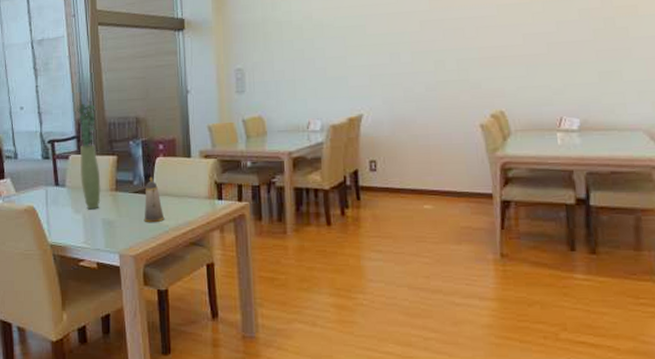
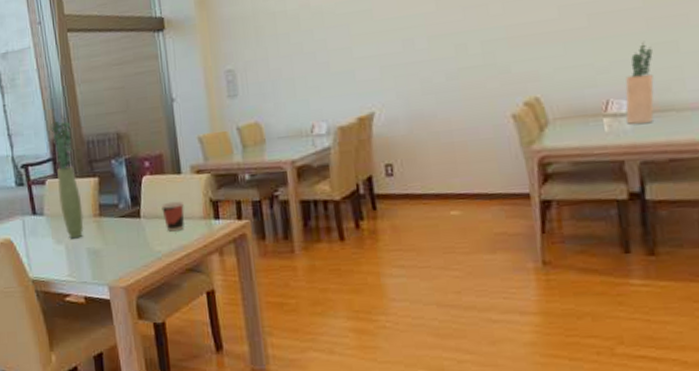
coffee pot: present [144,176,165,223] -> none [132,198,156,250]
cup: none [171,181,192,208] -> present [161,201,185,232]
vase: none [576,69,601,140] -> present [625,41,654,125]

